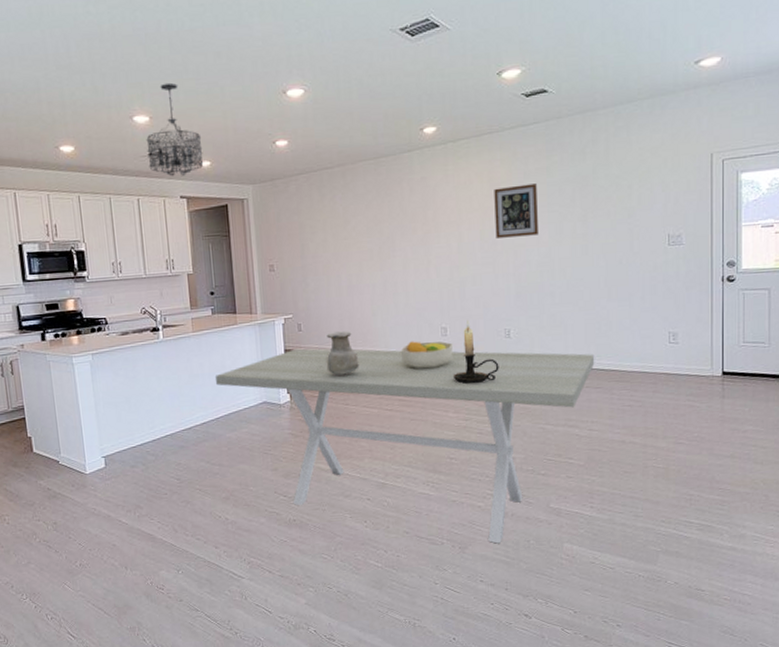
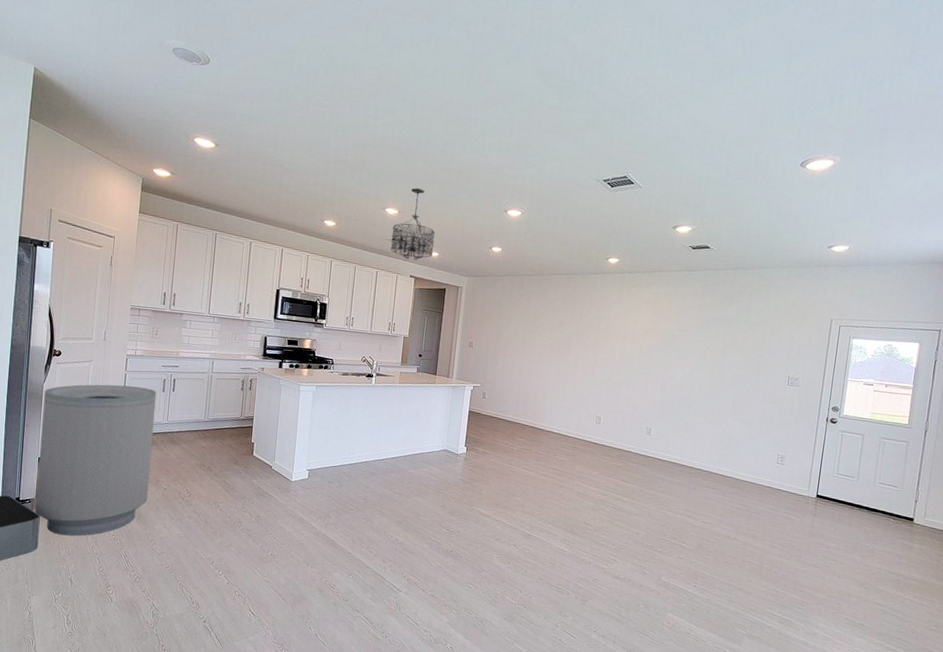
dining table: present [214,348,595,544] -> none [409,411,716,603]
vase: present [326,331,360,376] -> none [500,404,527,440]
fruit bowl: present [400,341,454,369] -> none [560,423,604,449]
candle holder: present [452,320,499,385] -> none [599,415,638,468]
wall art: present [494,183,538,238] -> none [651,315,690,358]

